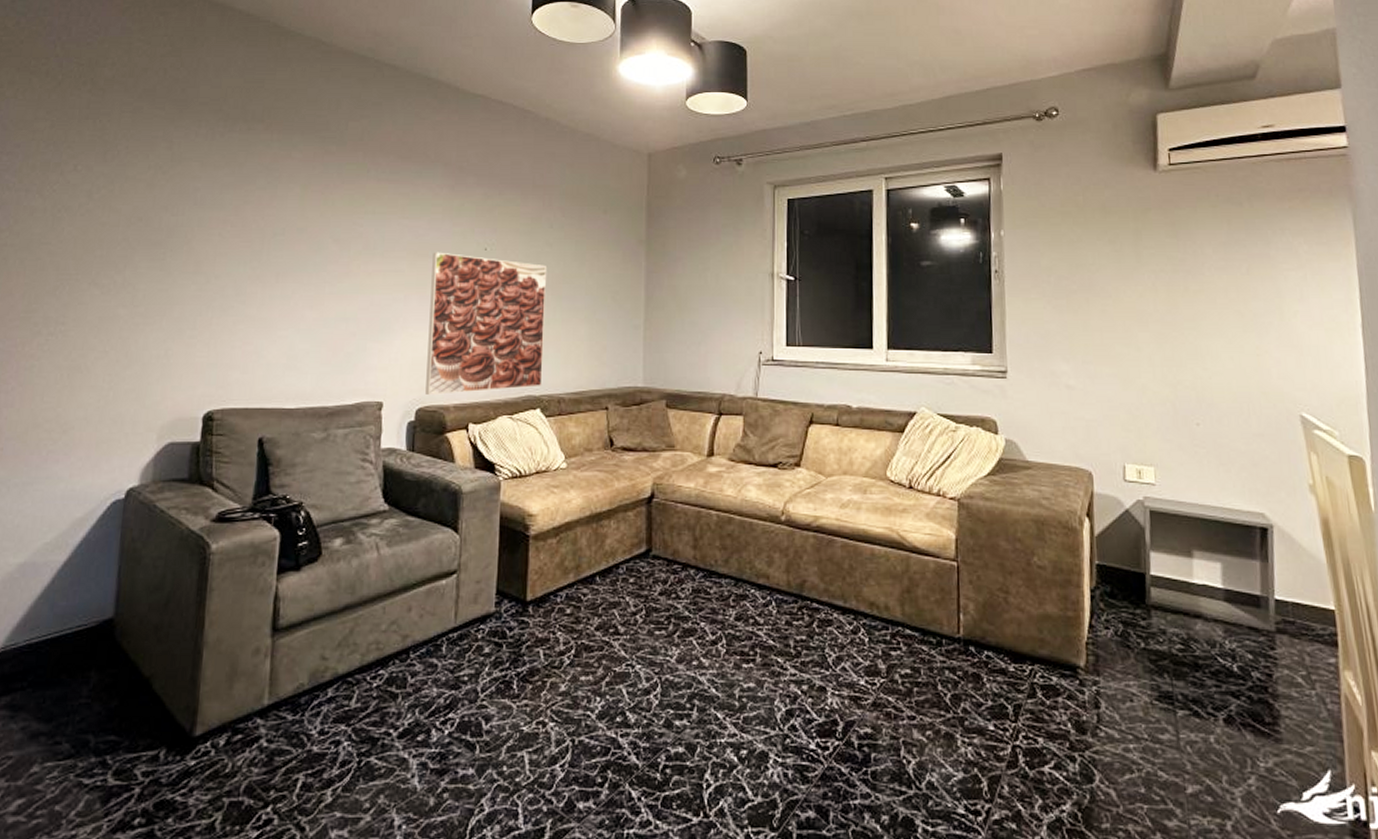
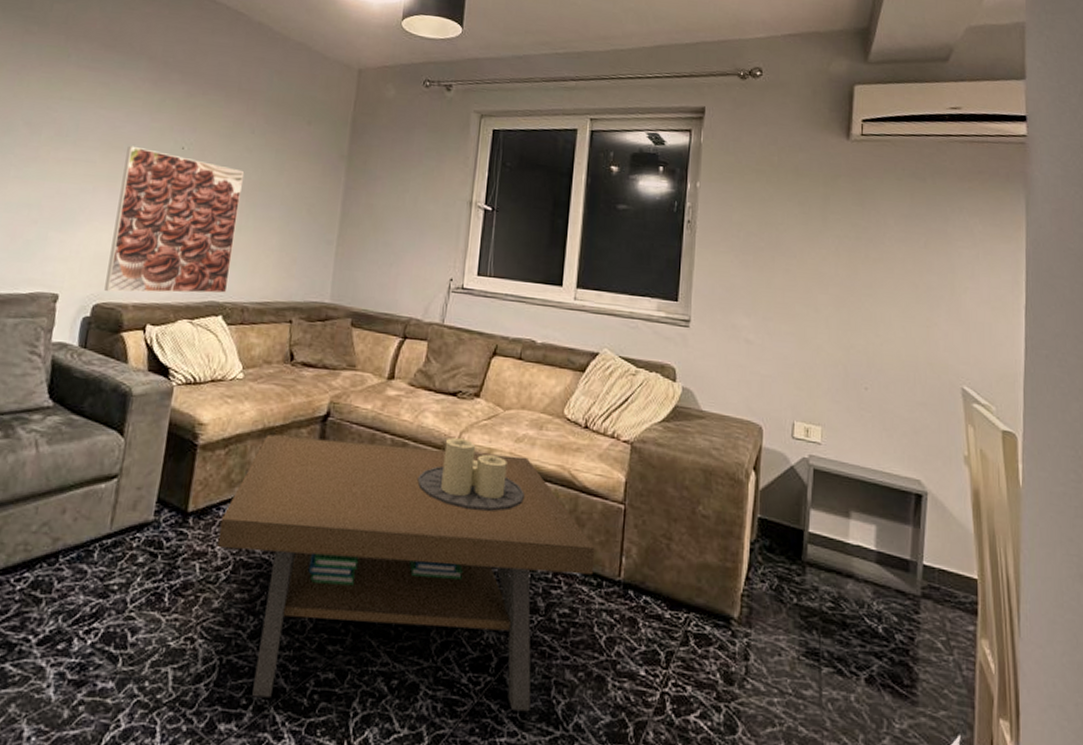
coffee table: none [558,509,932,775] -> present [217,434,595,712]

